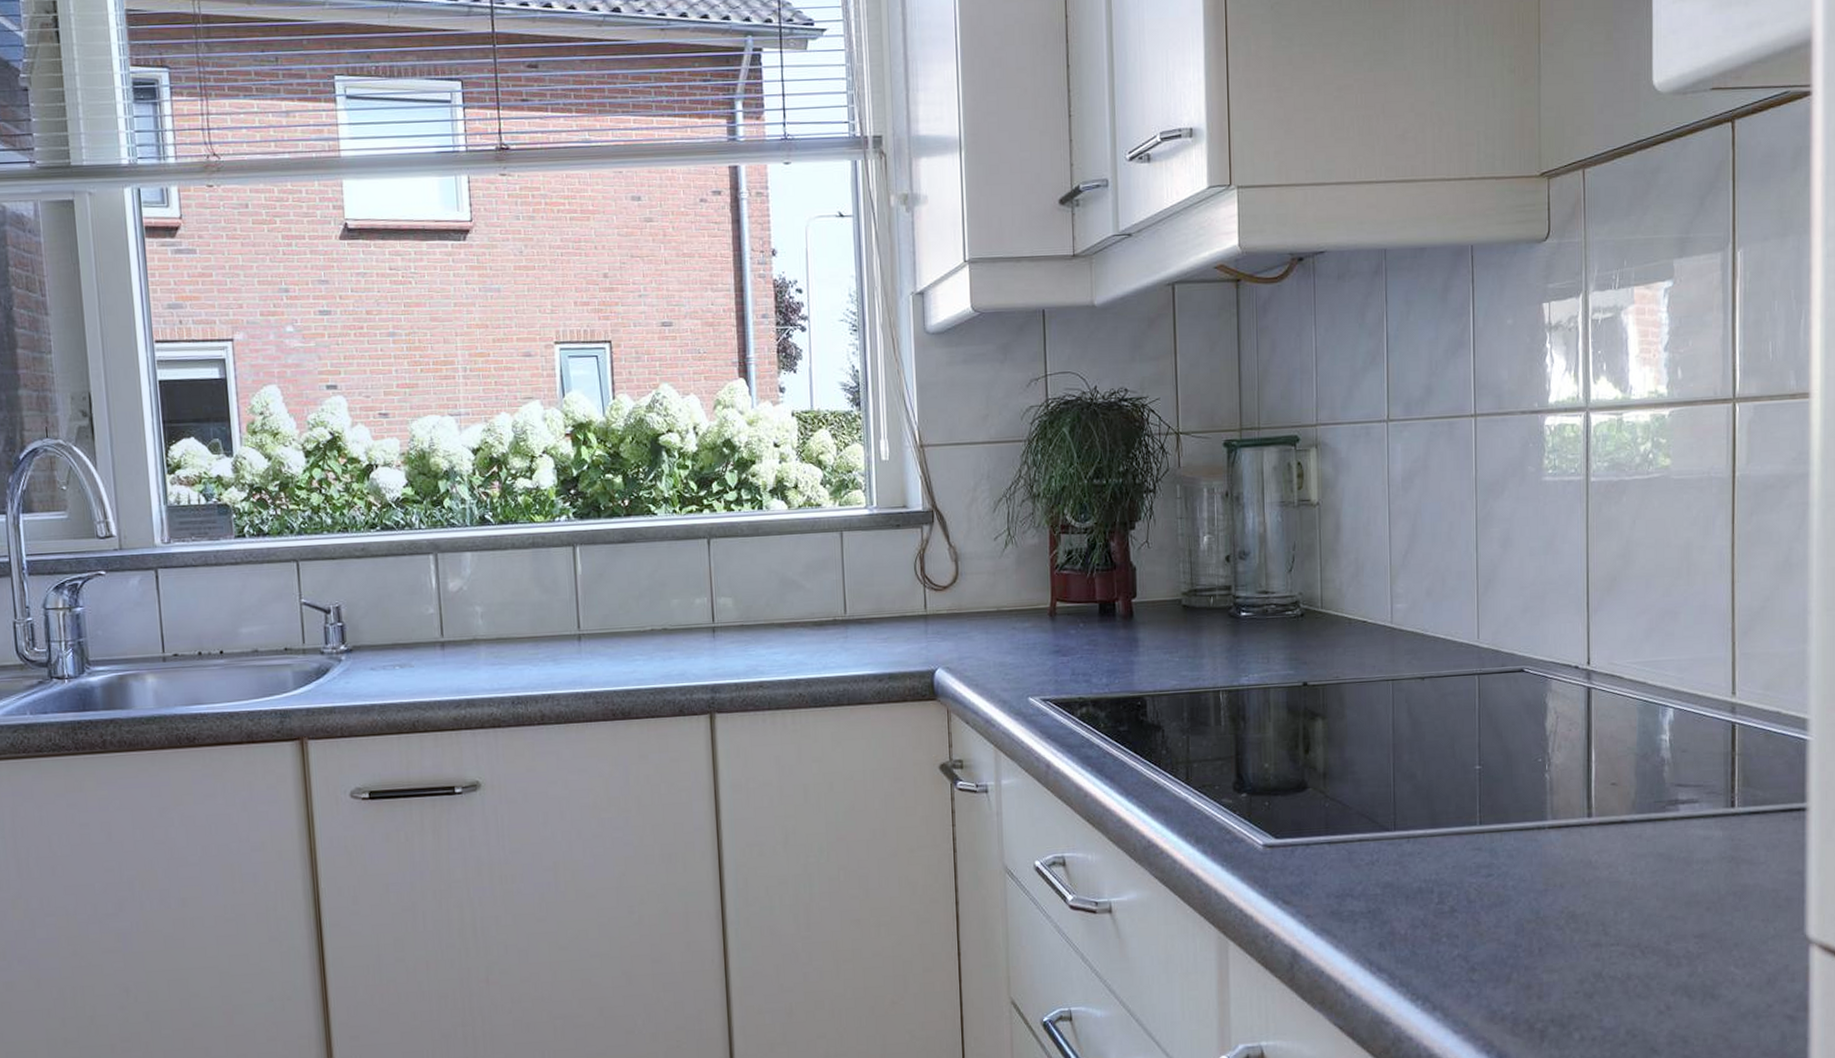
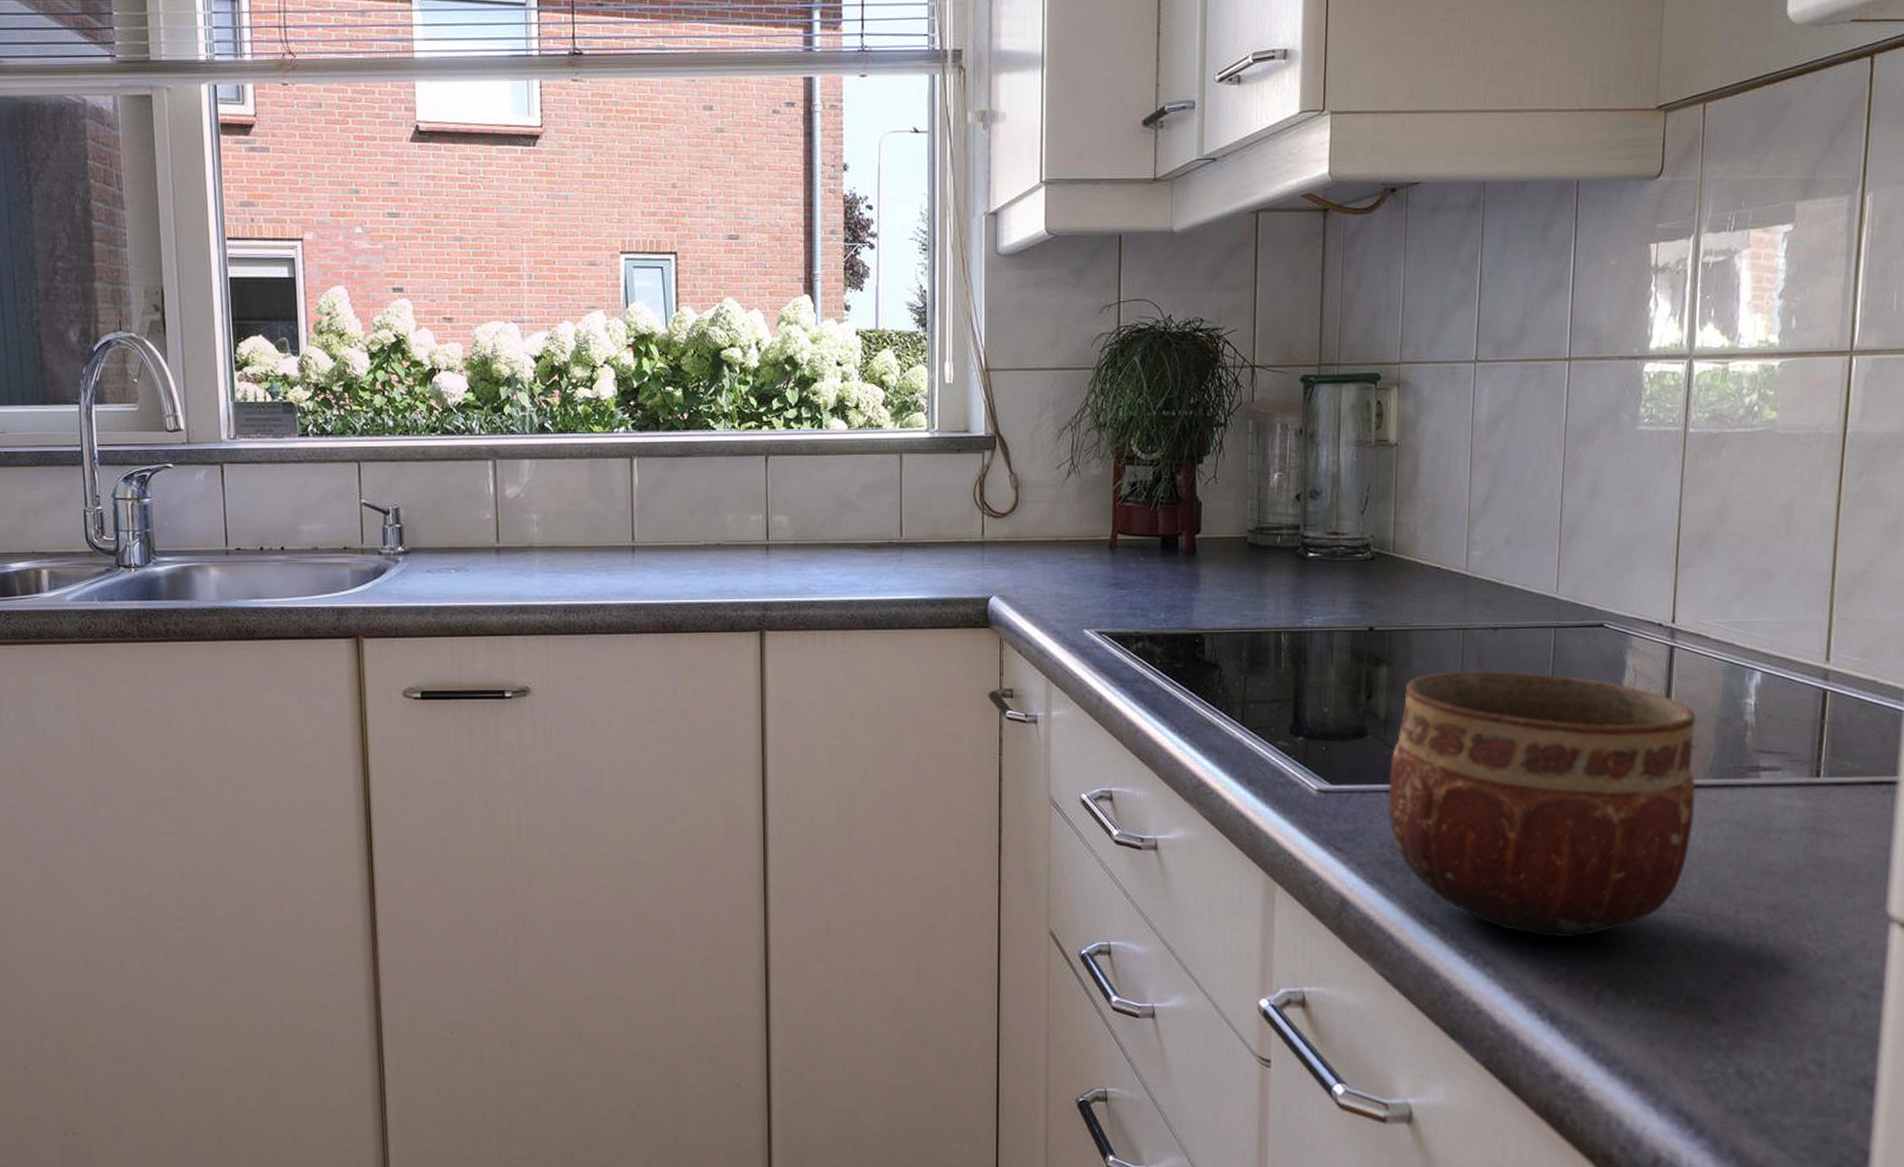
bowl: none [1330,719,1621,978] -> present [1388,671,1696,938]

